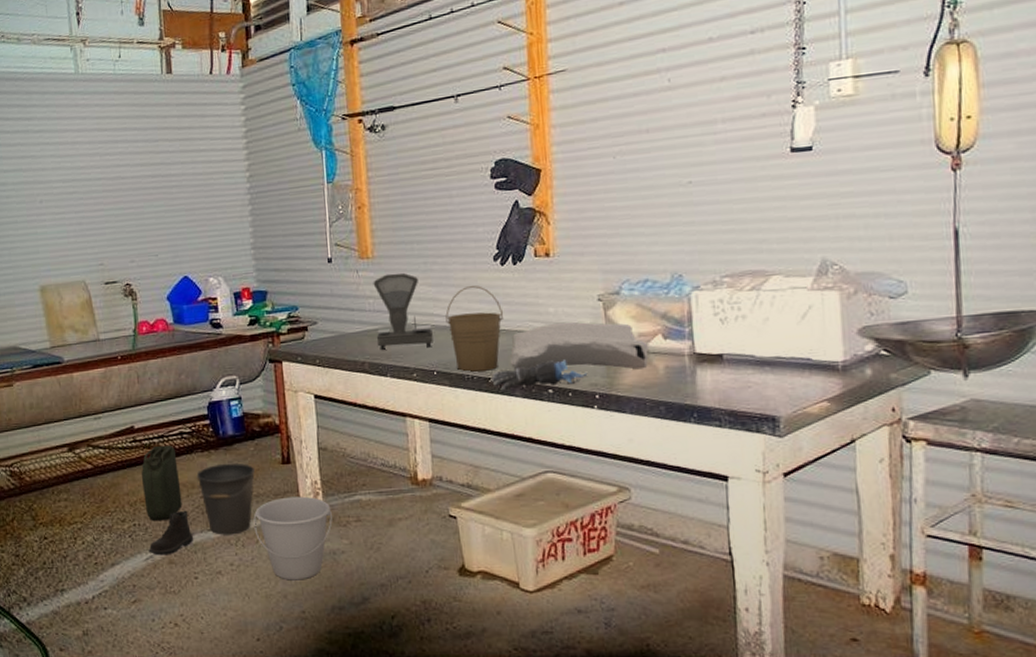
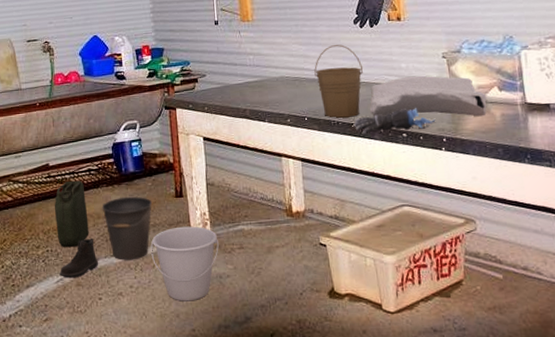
scale: present [373,272,433,350] -> none [253,33,304,99]

